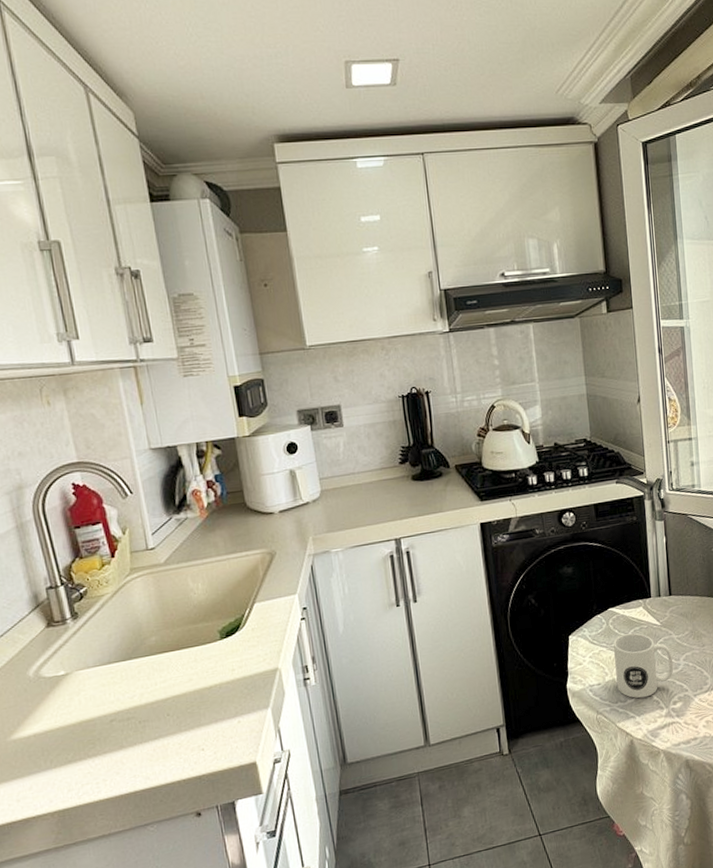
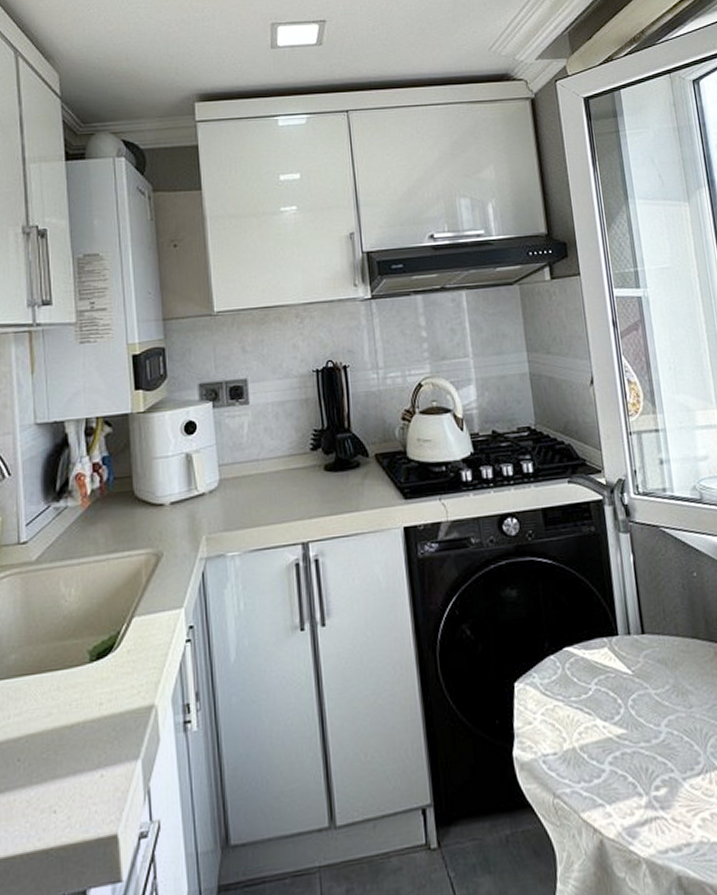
mug: present [613,633,674,699] -> none [572,683,653,779]

